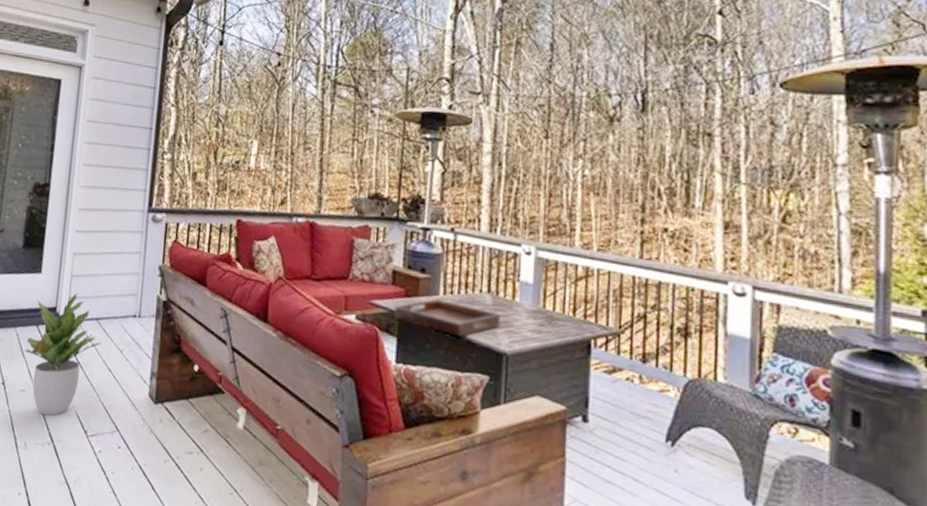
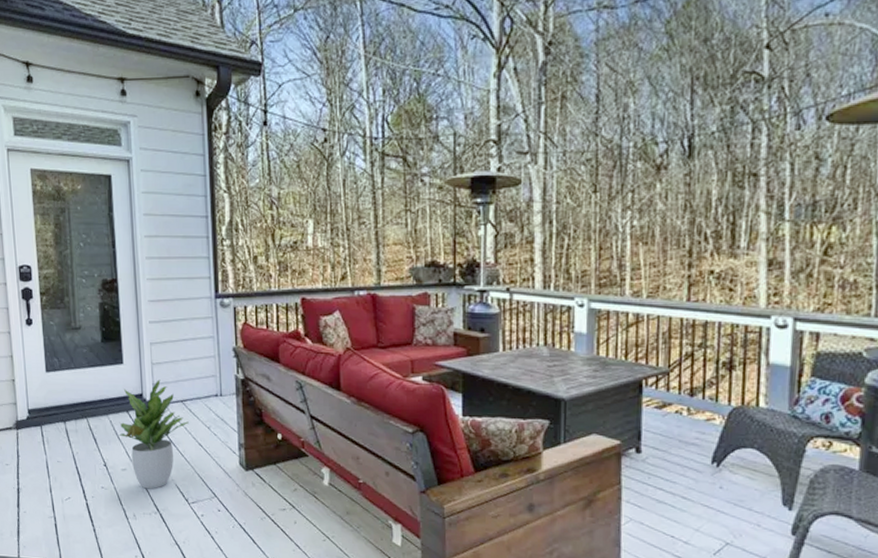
serving tray: present [393,299,501,338] -> none [457,356,558,389]

